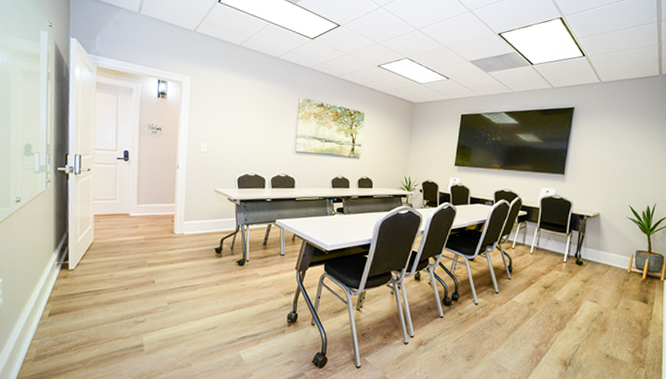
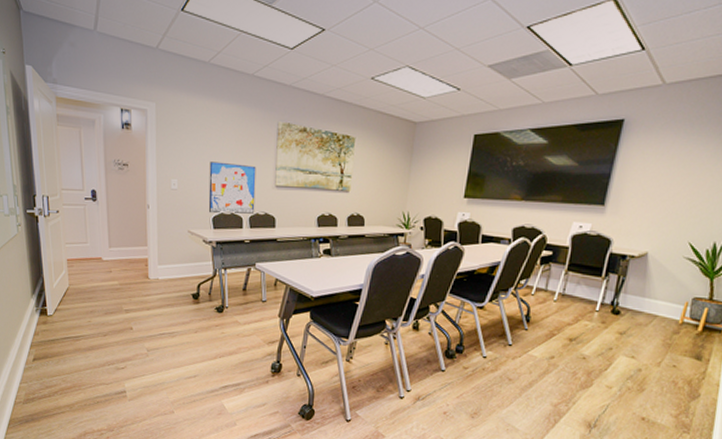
wall art: none [234,129,279,176] -> present [208,161,256,214]

